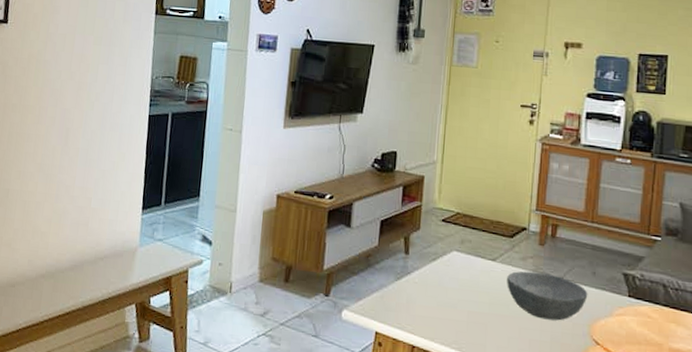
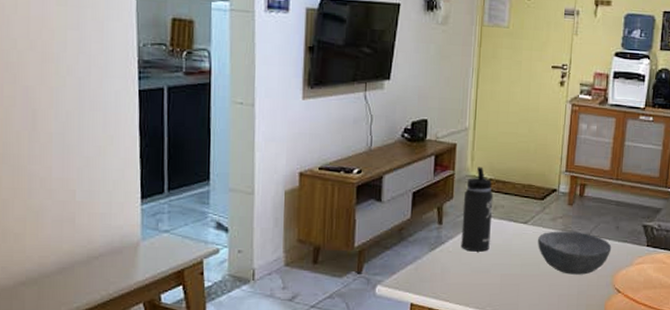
thermos bottle: none [427,199,461,286] -> present [461,166,494,252]

